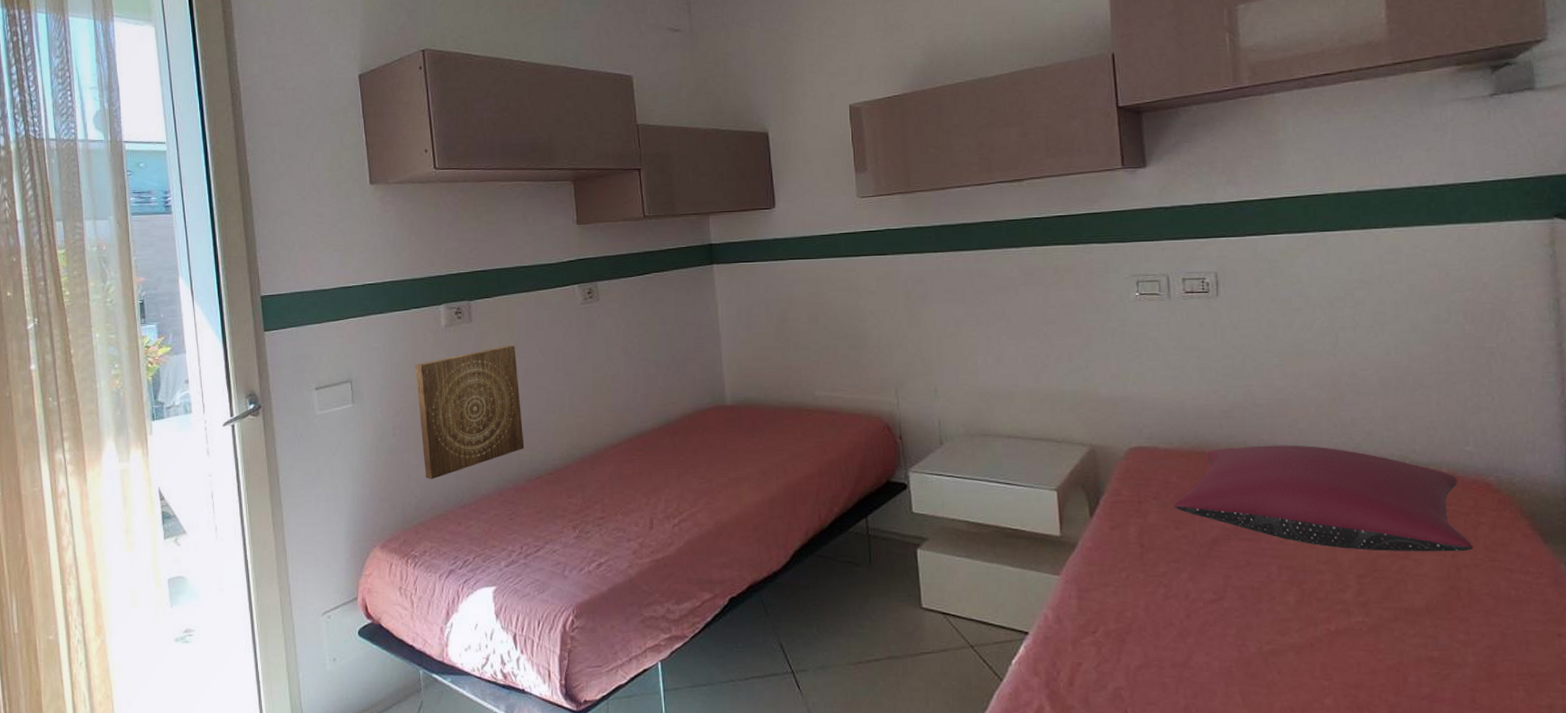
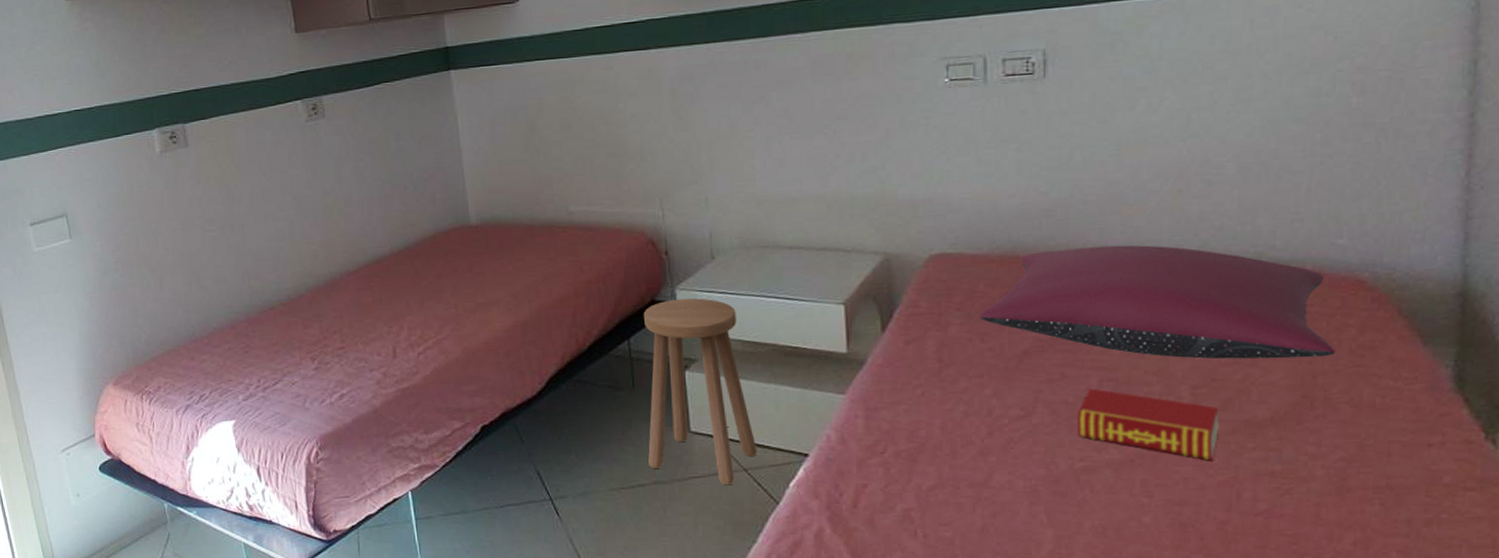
wall art: present [415,345,525,480] -> none [132,170,255,315]
stool: none [880,480,982,662] -> present [644,298,757,486]
book: none [1261,575,1383,646] -> present [1076,388,1219,461]

